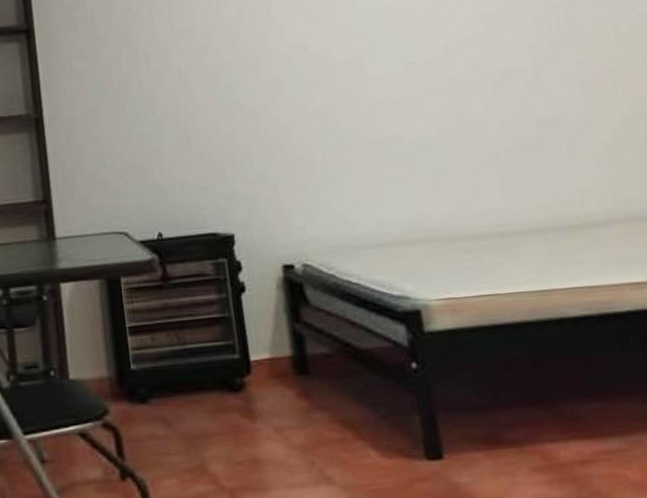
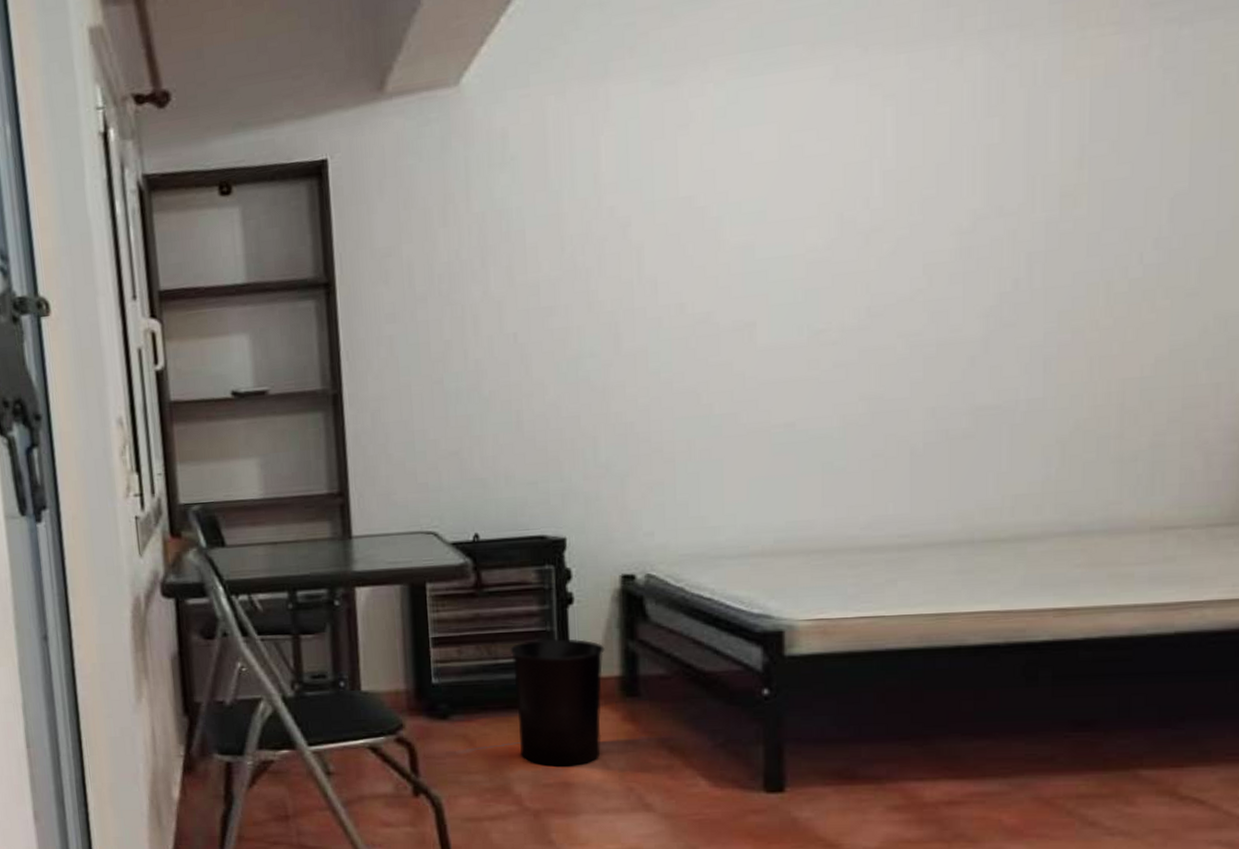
waste bin: none [196,323,283,444] -> present [510,638,605,767]

